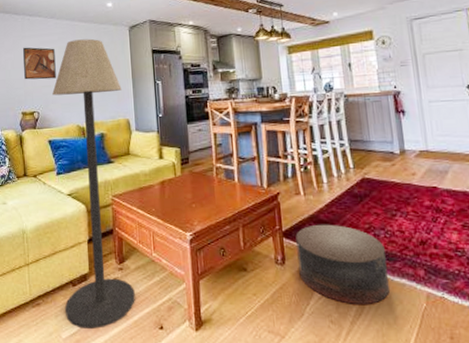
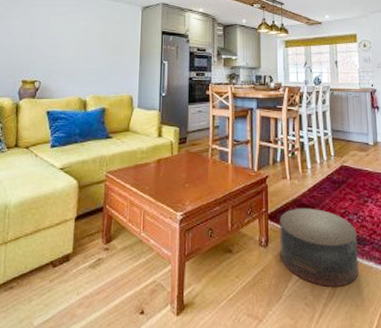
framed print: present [23,47,56,80] -> none [30,15,66,50]
floor lamp: present [52,38,135,330] -> none [41,14,128,316]

